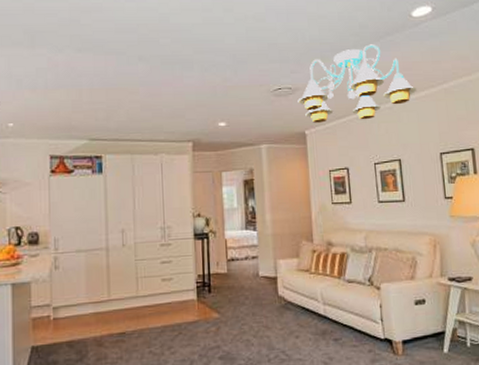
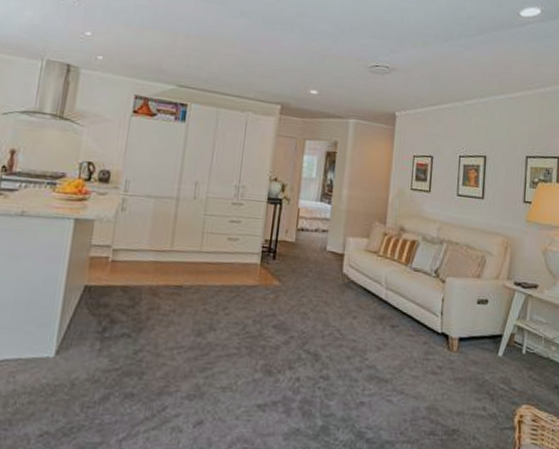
chandelier: present [298,44,417,123] -> none [393,36,513,112]

